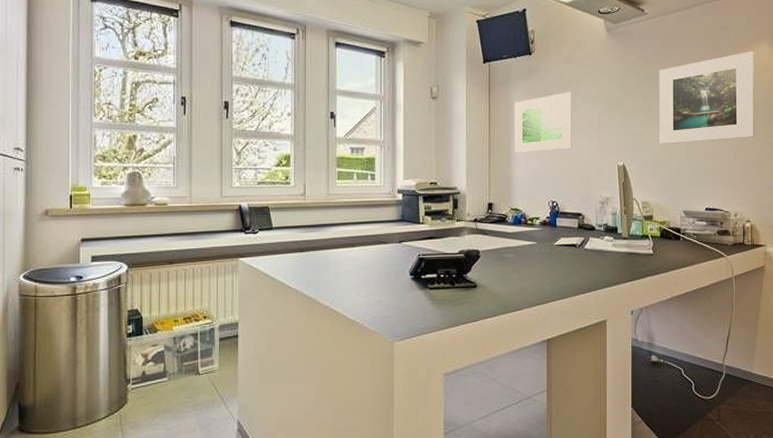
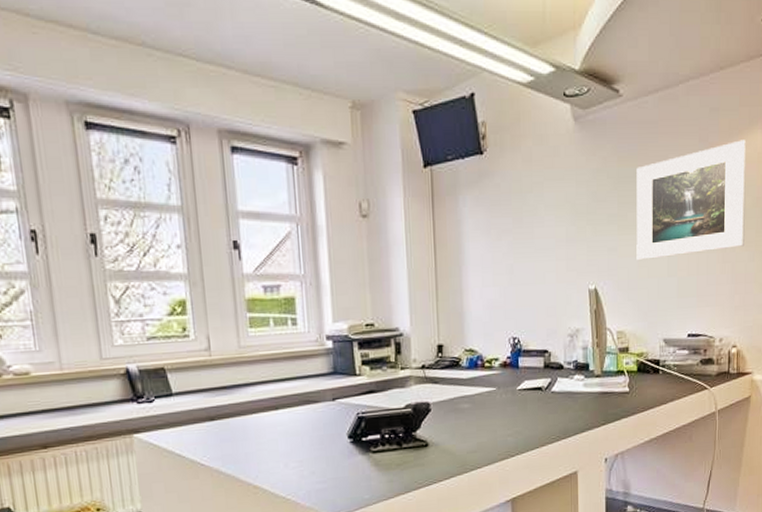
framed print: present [514,92,572,152] -> none [464,201,535,280]

